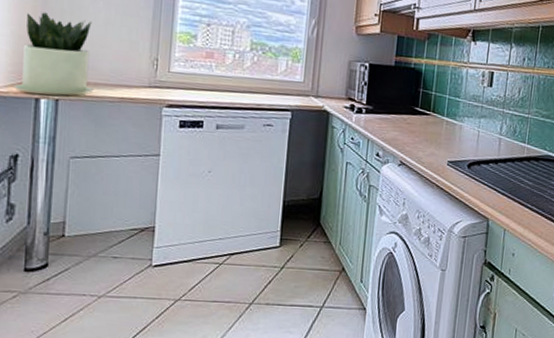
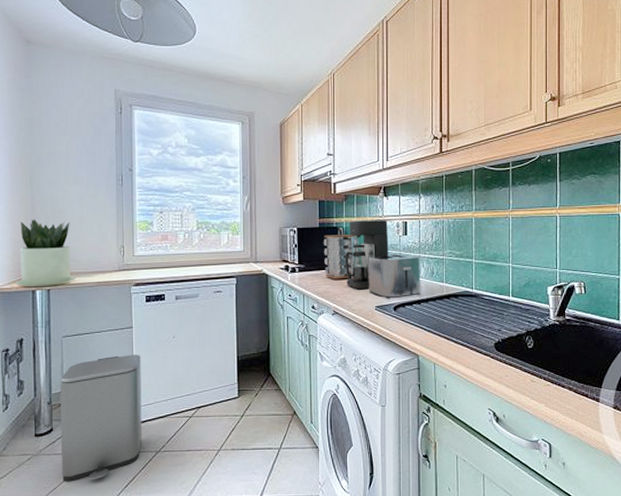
pedal bin: none [54,186,167,327] -> present [60,354,142,482]
spice rack: none [395,69,437,128] -> present [324,228,358,280]
coffee maker: none [419,63,473,141] -> present [344,219,389,290]
toaster: none [442,104,503,156] -> present [368,253,421,299]

